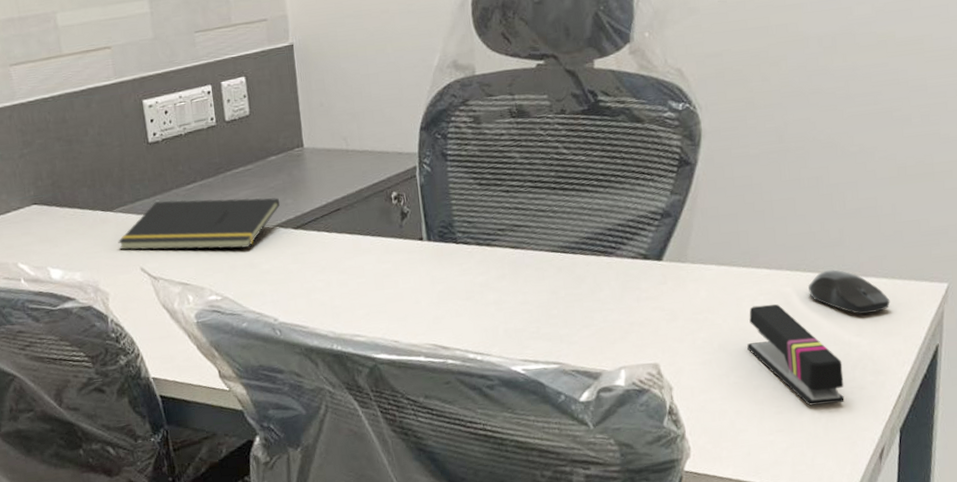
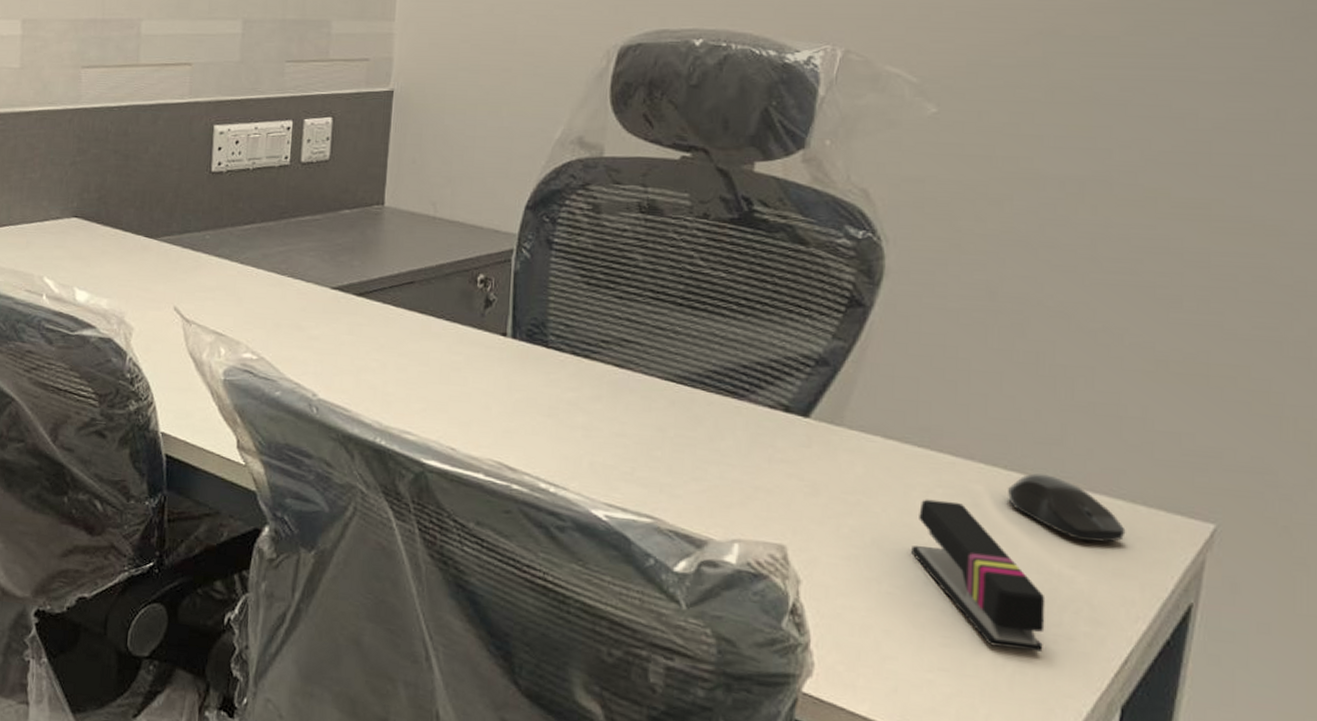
notepad: present [118,197,280,250] -> none [155,237,345,307]

